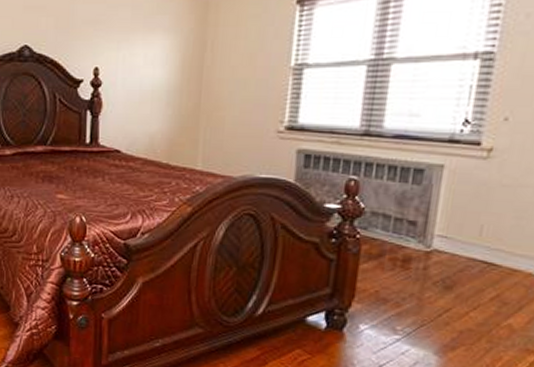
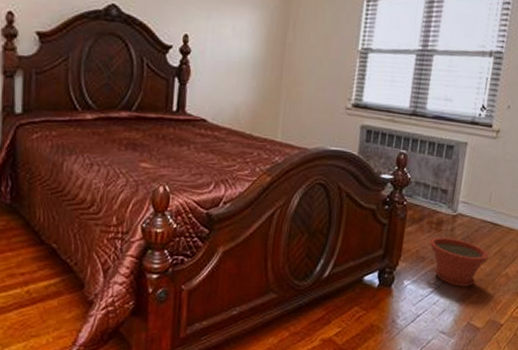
plant pot: none [394,276,481,337] -> present [430,237,489,287]

